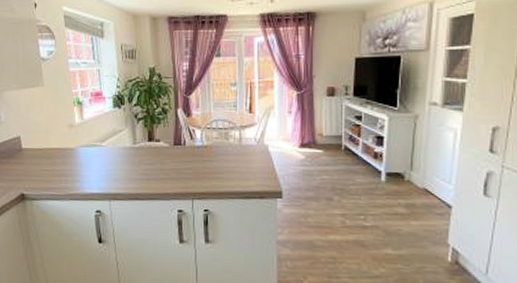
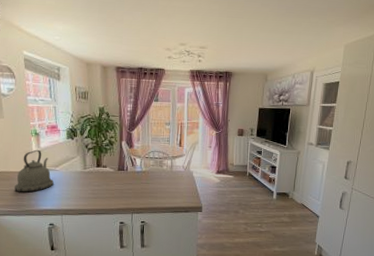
kettle: none [57,121,100,173] -> present [15,149,54,193]

